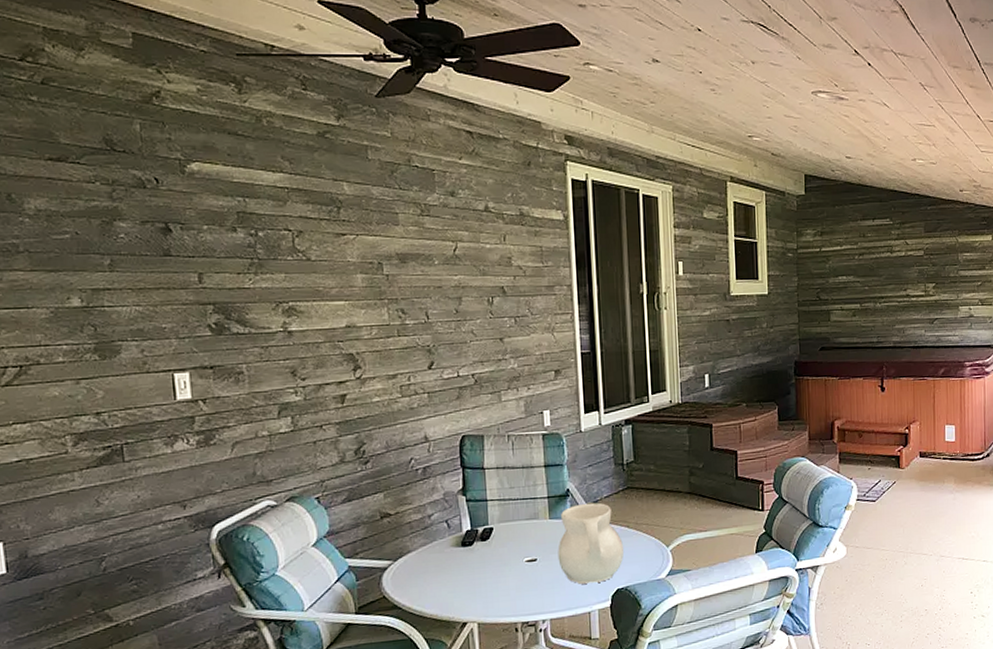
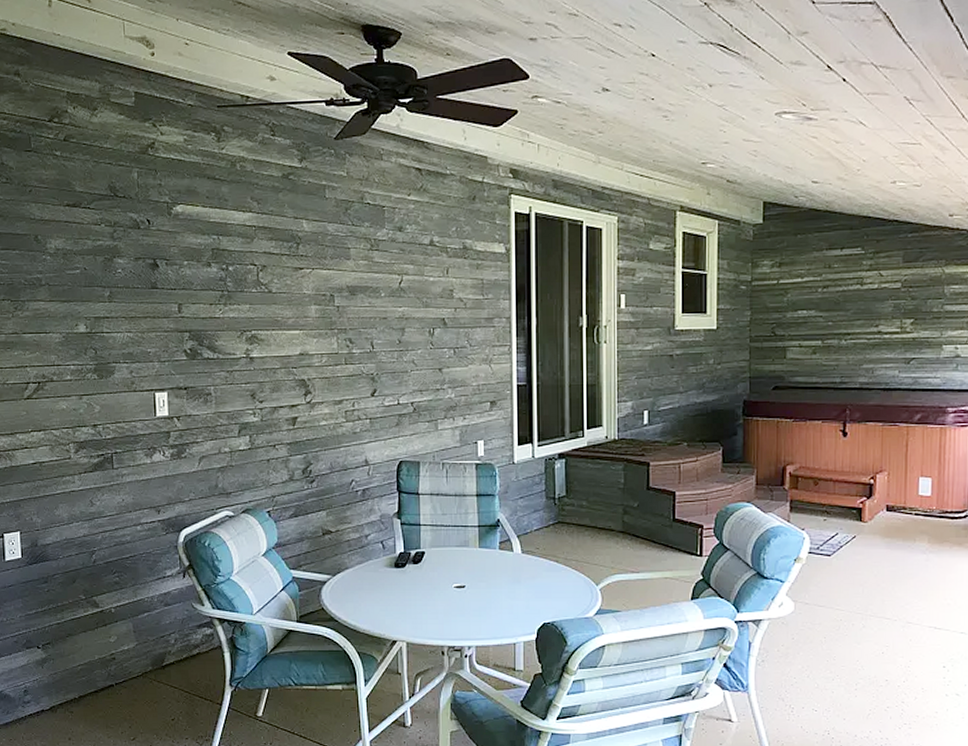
cream pitcher: present [557,502,625,584] -> none [486,535,552,615]

